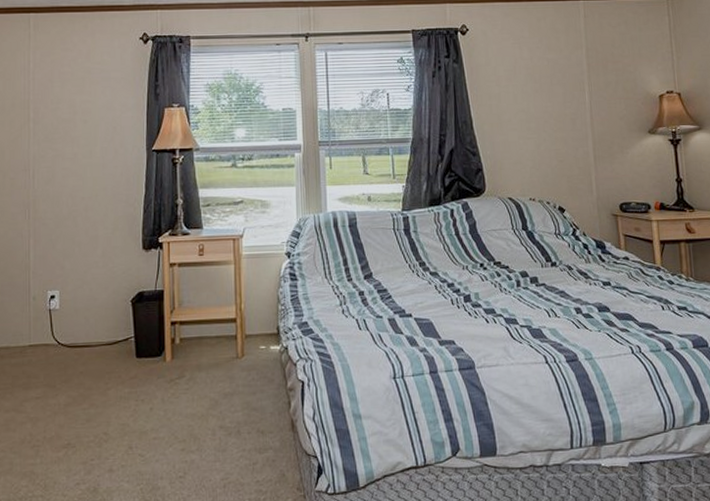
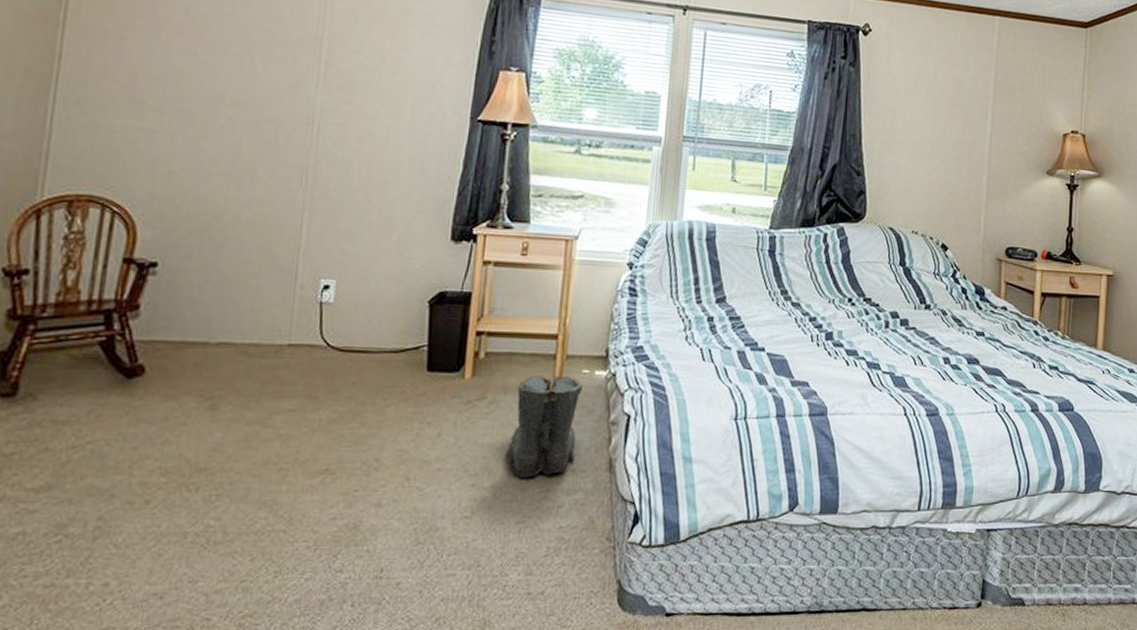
boots: none [207,353,262,441] -> present [508,375,583,477]

